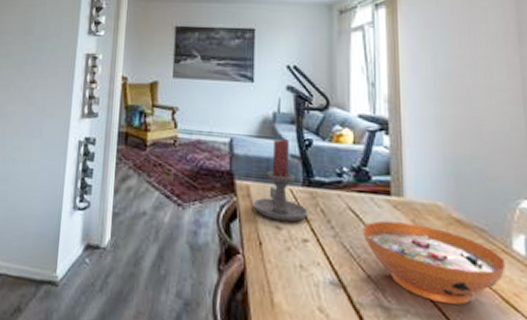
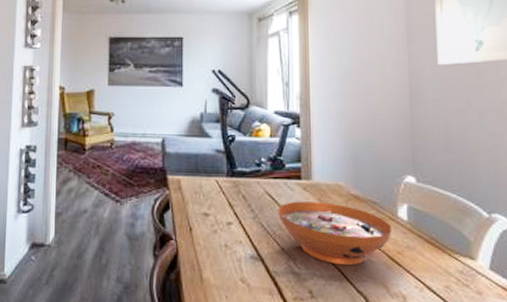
candle holder: present [254,139,308,222] -> none [184,136,232,209]

